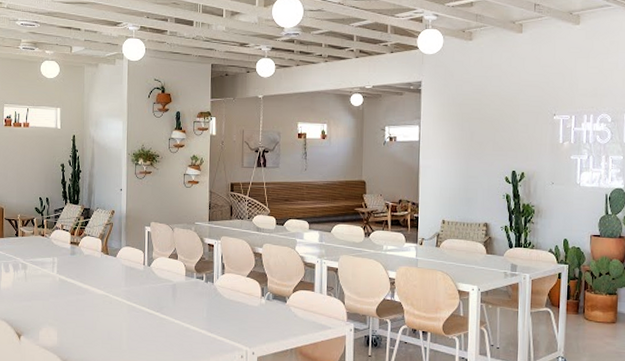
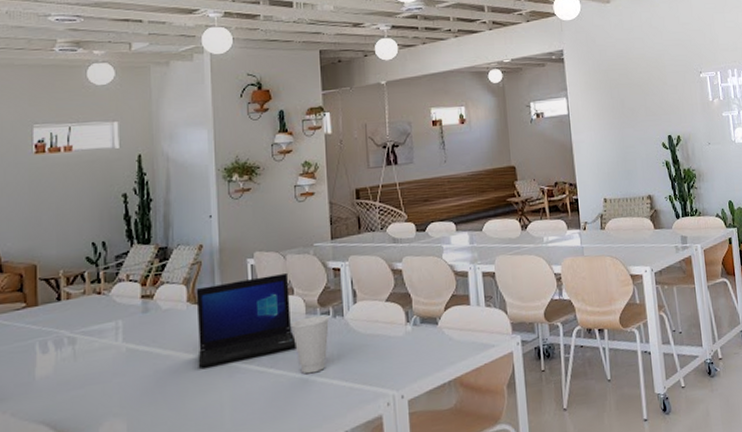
laptop: none [106,242,177,303] -> present [196,274,296,368]
cup: none [174,278,202,322] -> present [291,315,329,374]

